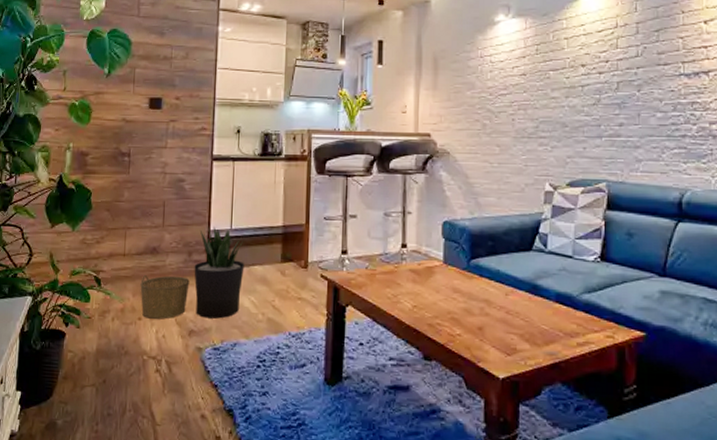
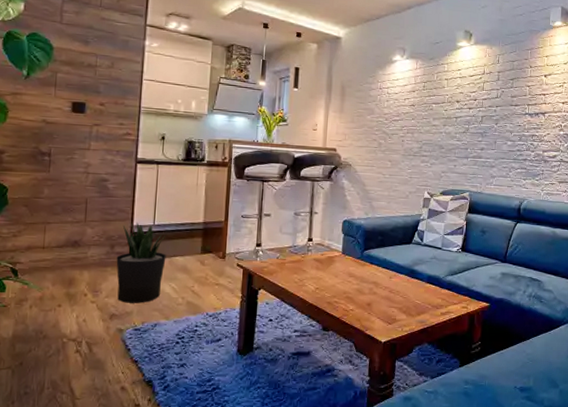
basket: present [140,275,190,319] -> none [60,266,112,305]

